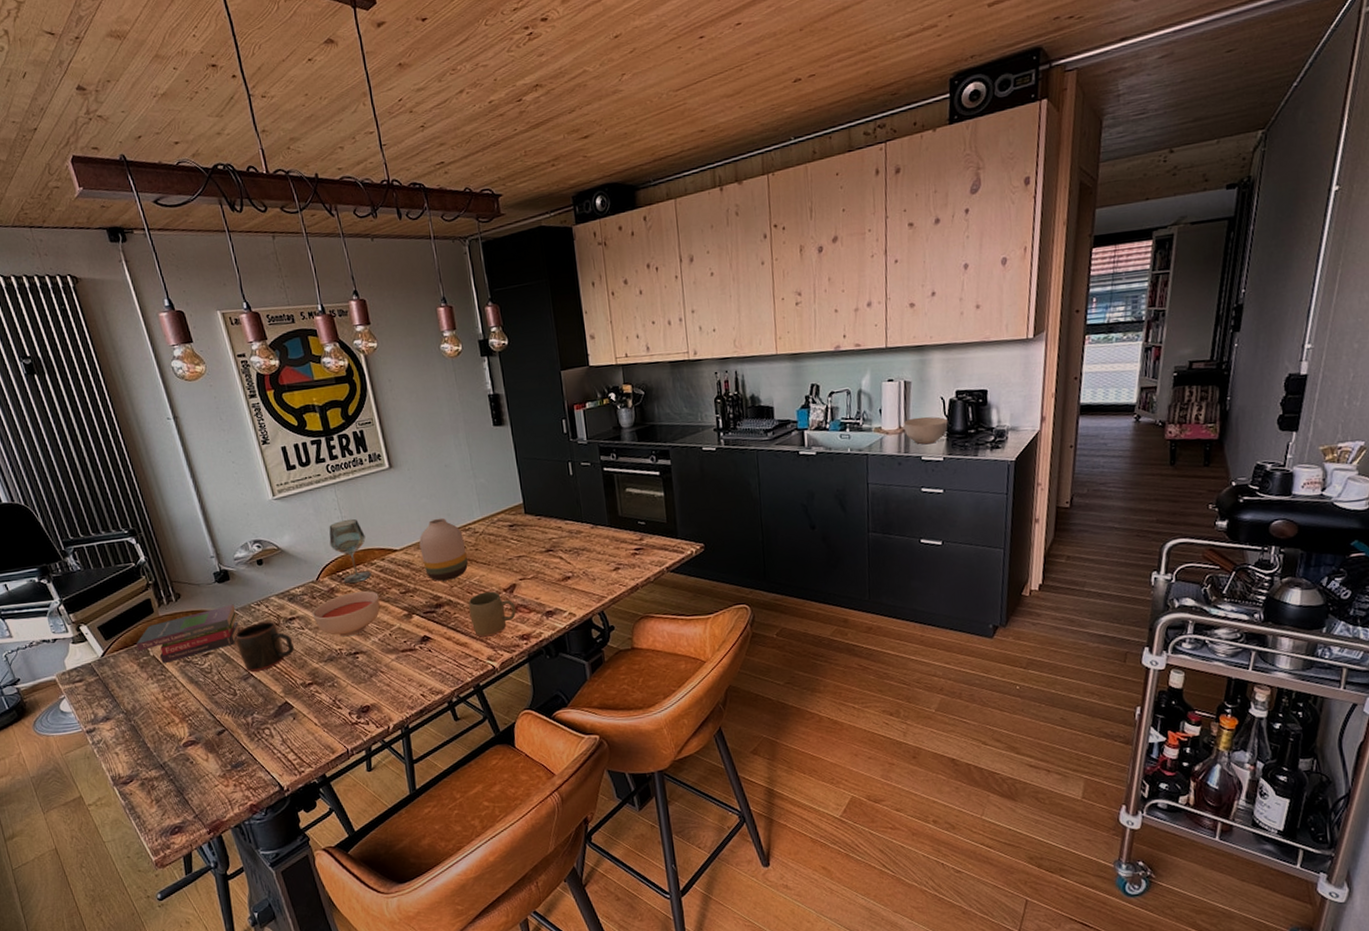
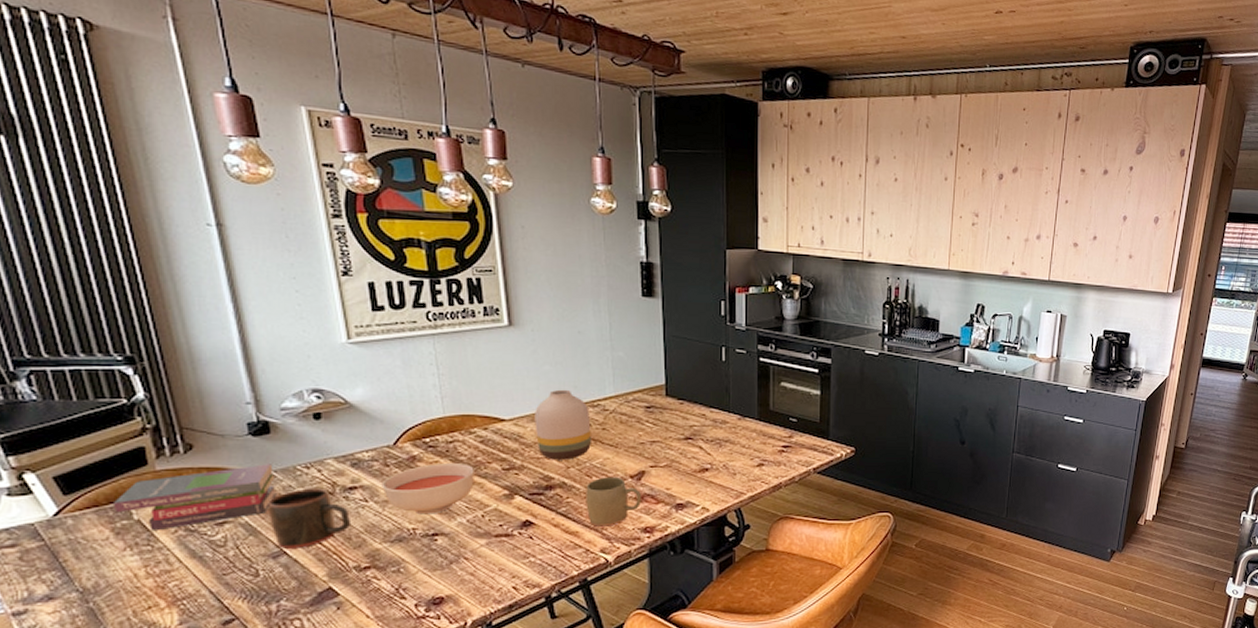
wine glass: present [329,518,371,583] -> none [418,377,468,452]
bowl: present [903,416,948,445] -> none [1055,349,1094,376]

